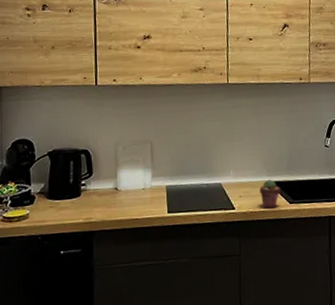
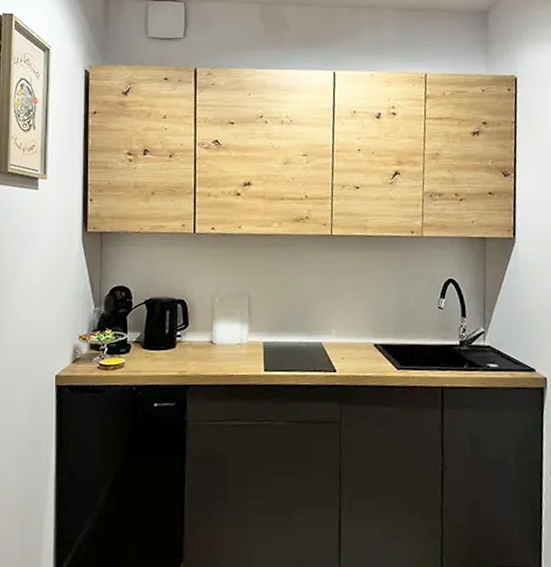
potted succulent: present [259,179,280,209] -> none [364,341,387,374]

